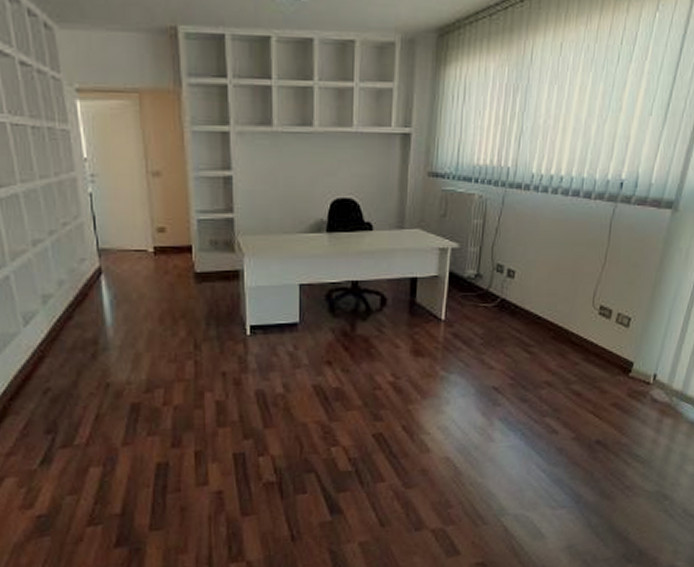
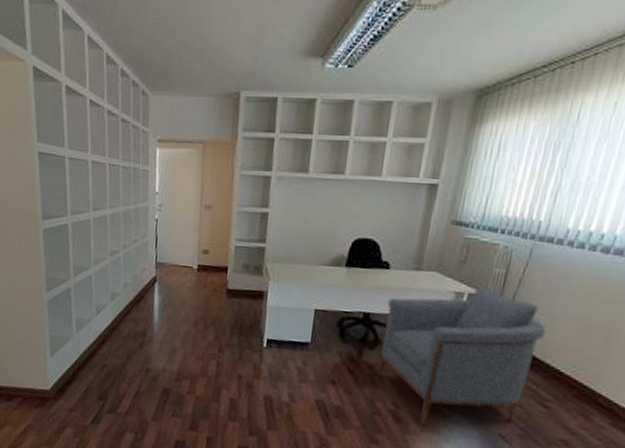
armchair: none [372,240,524,393] -> present [376,286,547,426]

